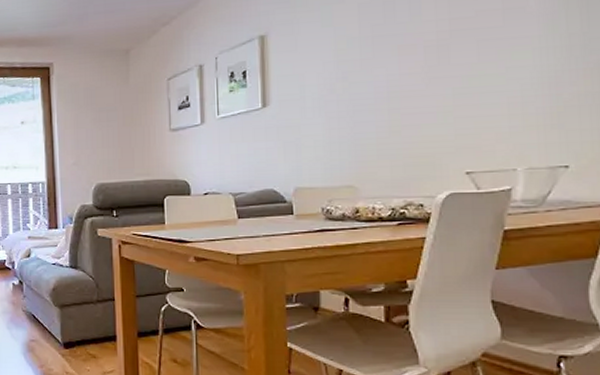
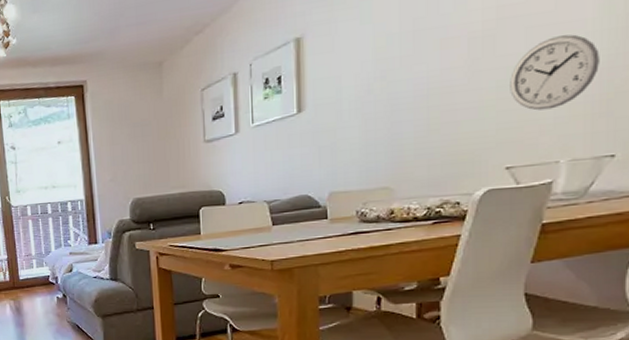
wall clock: none [465,49,548,119] -> present [510,34,600,111]

